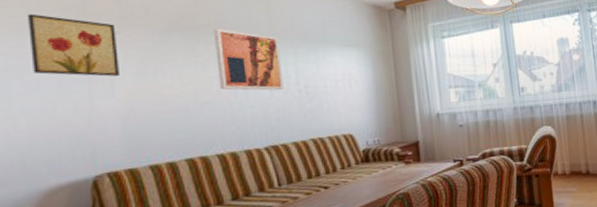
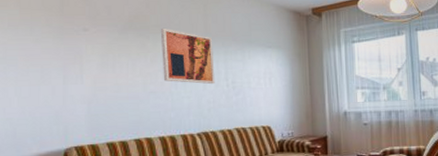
wall art: present [26,13,121,77] -> none [20,12,88,66]

